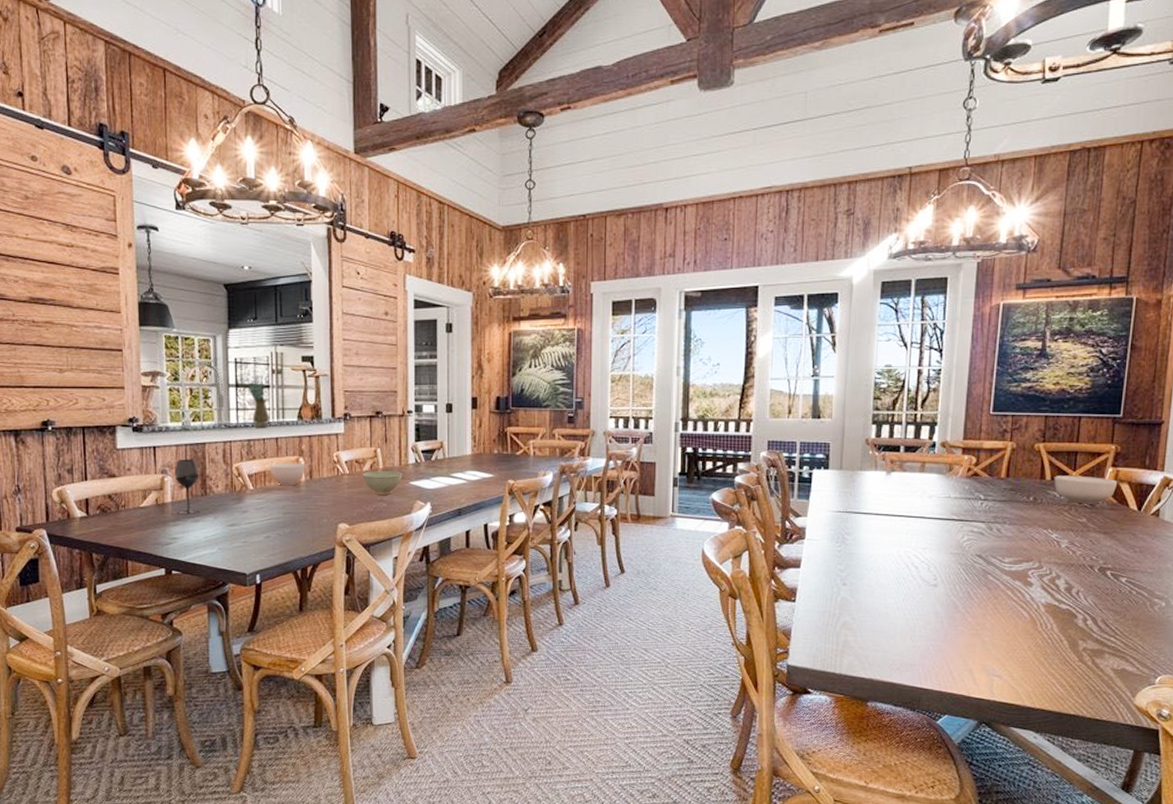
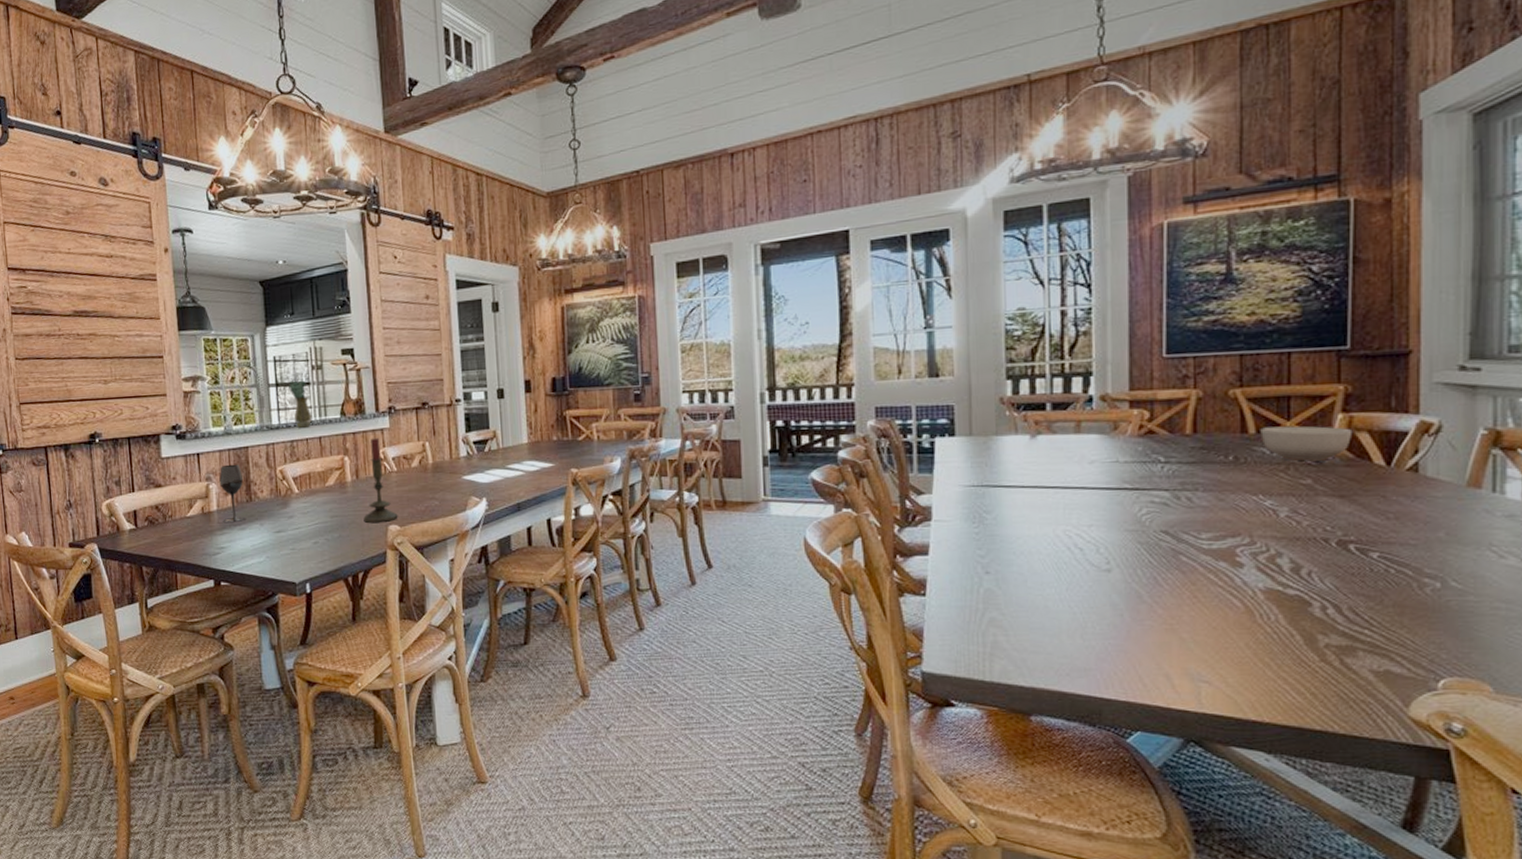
bowl: present [269,463,306,486] -> none [314,462,352,488]
candle: none [315,440,348,522] -> present [363,436,398,524]
bowl: present [362,471,403,495] -> none [411,466,455,492]

